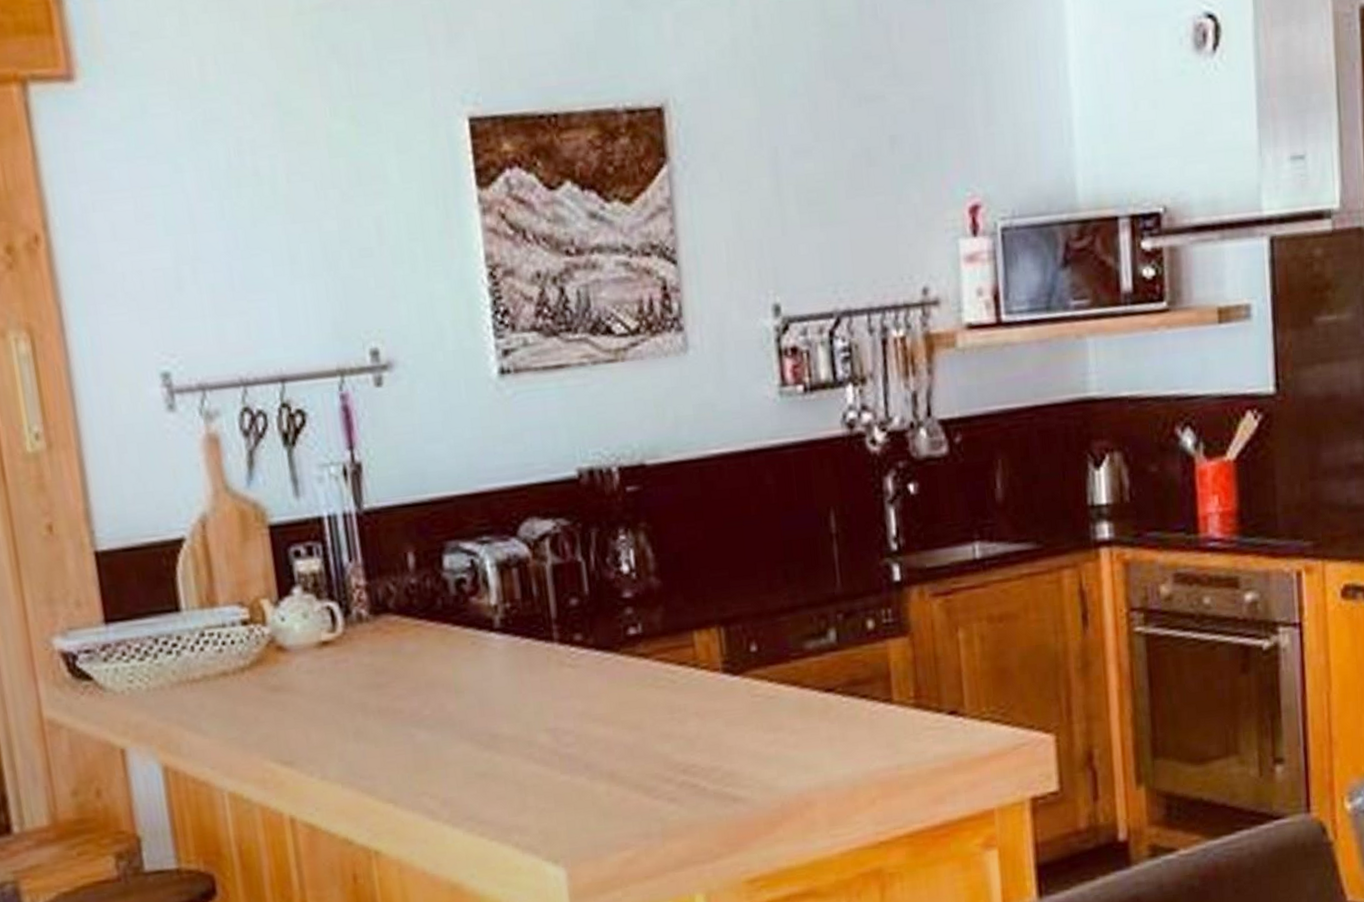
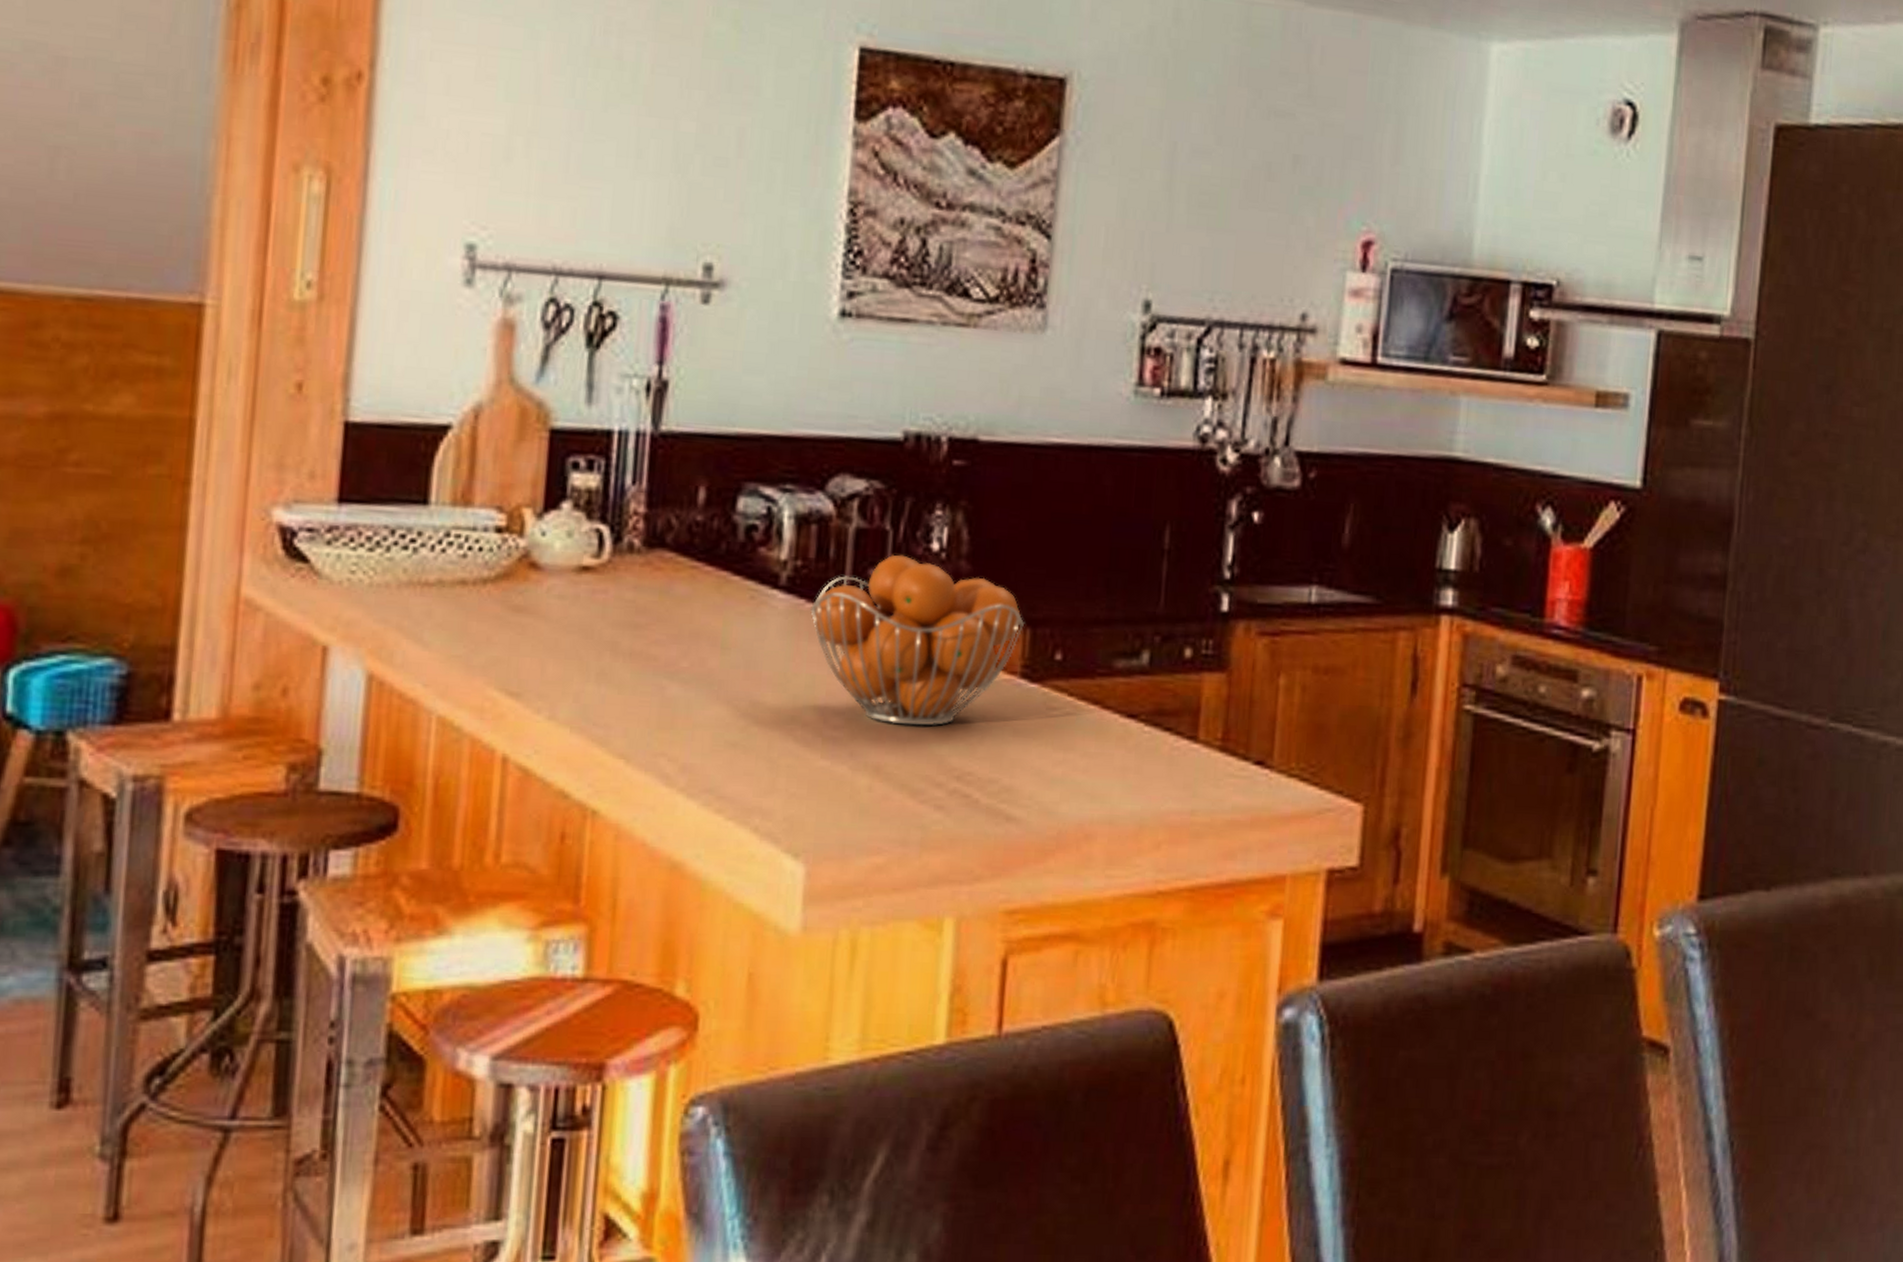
fruit basket: none [526,581,718,734] -> present [810,554,1025,726]

